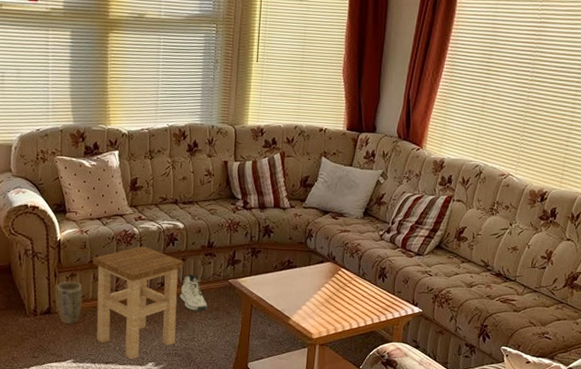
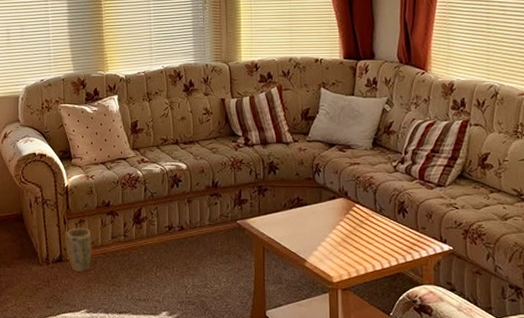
stool: present [92,246,184,359] -> none [99,189,190,308]
sneaker: present [180,273,208,311] -> none [188,216,218,255]

